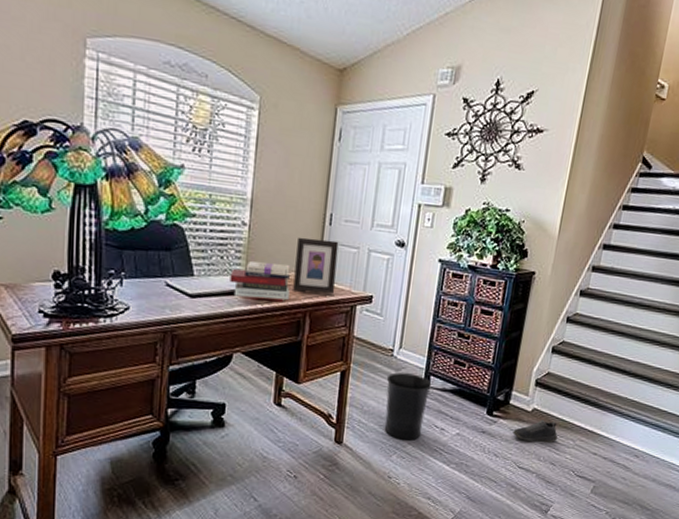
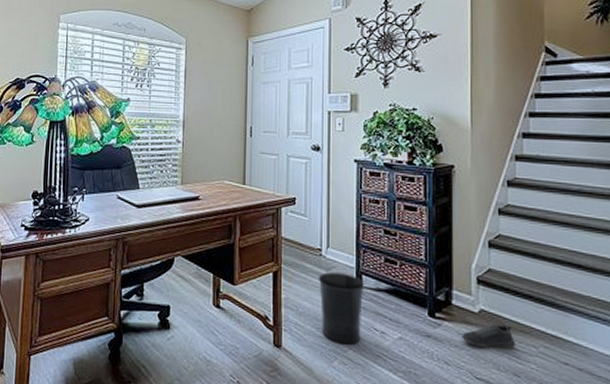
books: present [230,261,291,302] -> none [169,172,220,208]
picture frame: present [293,237,339,295] -> none [223,149,260,199]

